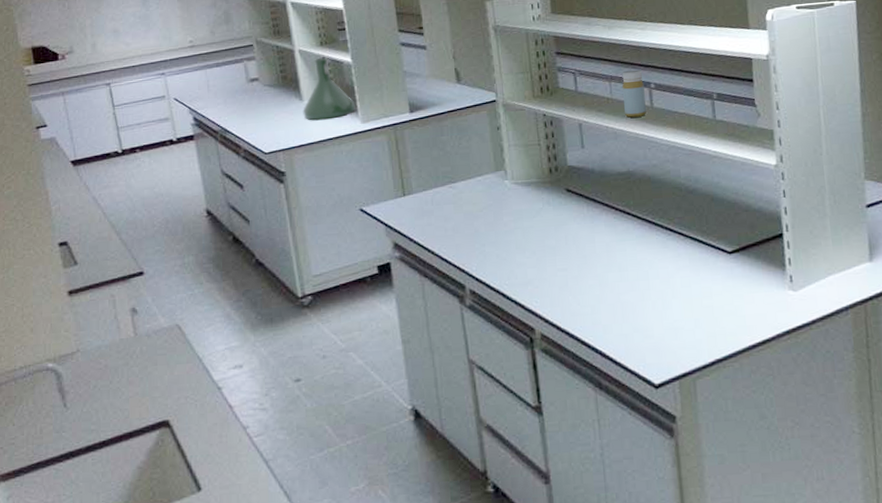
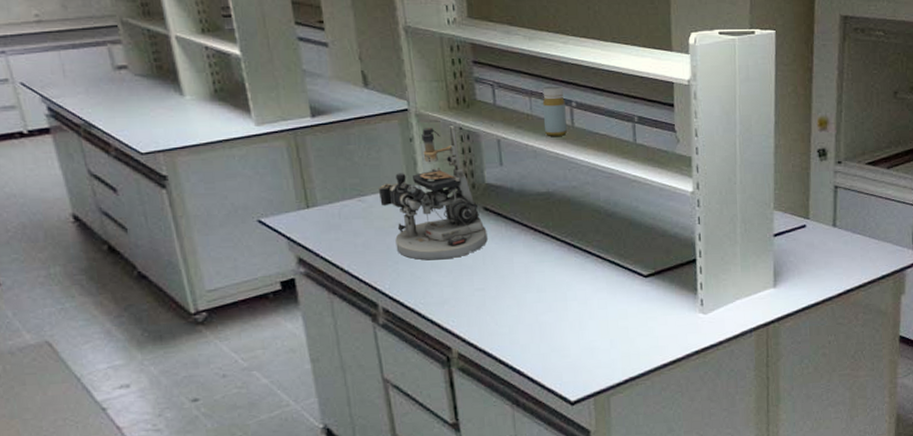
flask: present [303,58,355,121] -> none [184,48,248,120]
microscope: none [467,113,570,242] -> present [378,126,488,260]

